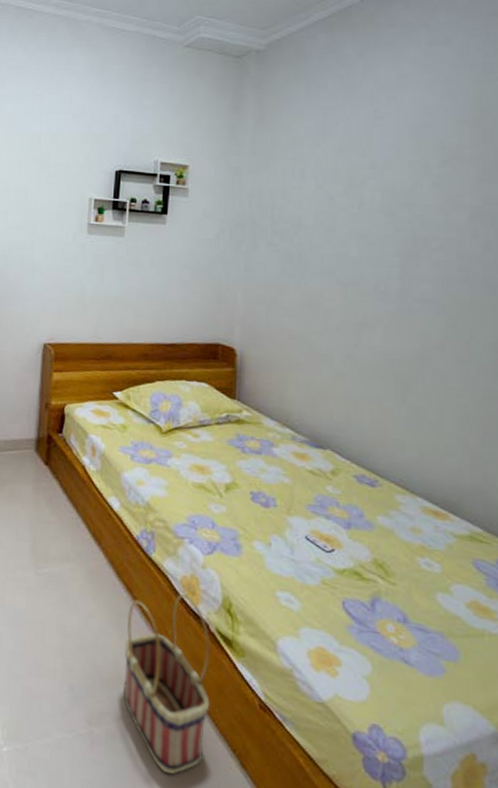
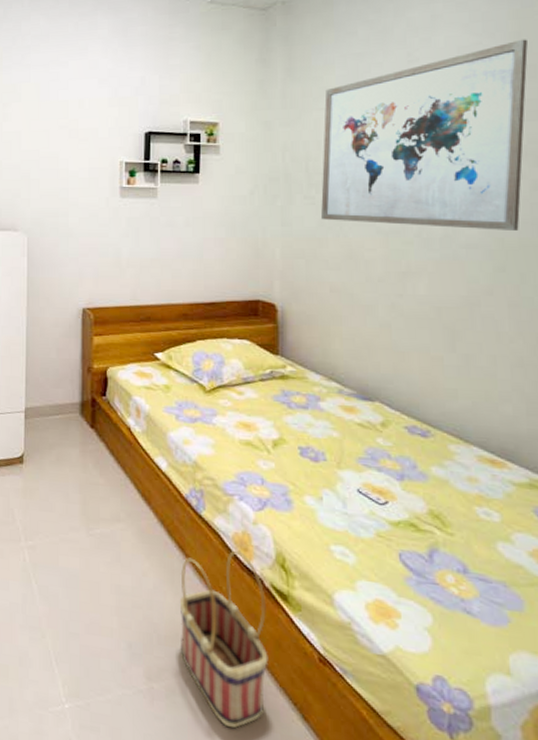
wall art: none [284,103,487,288] -> present [321,39,528,230]

